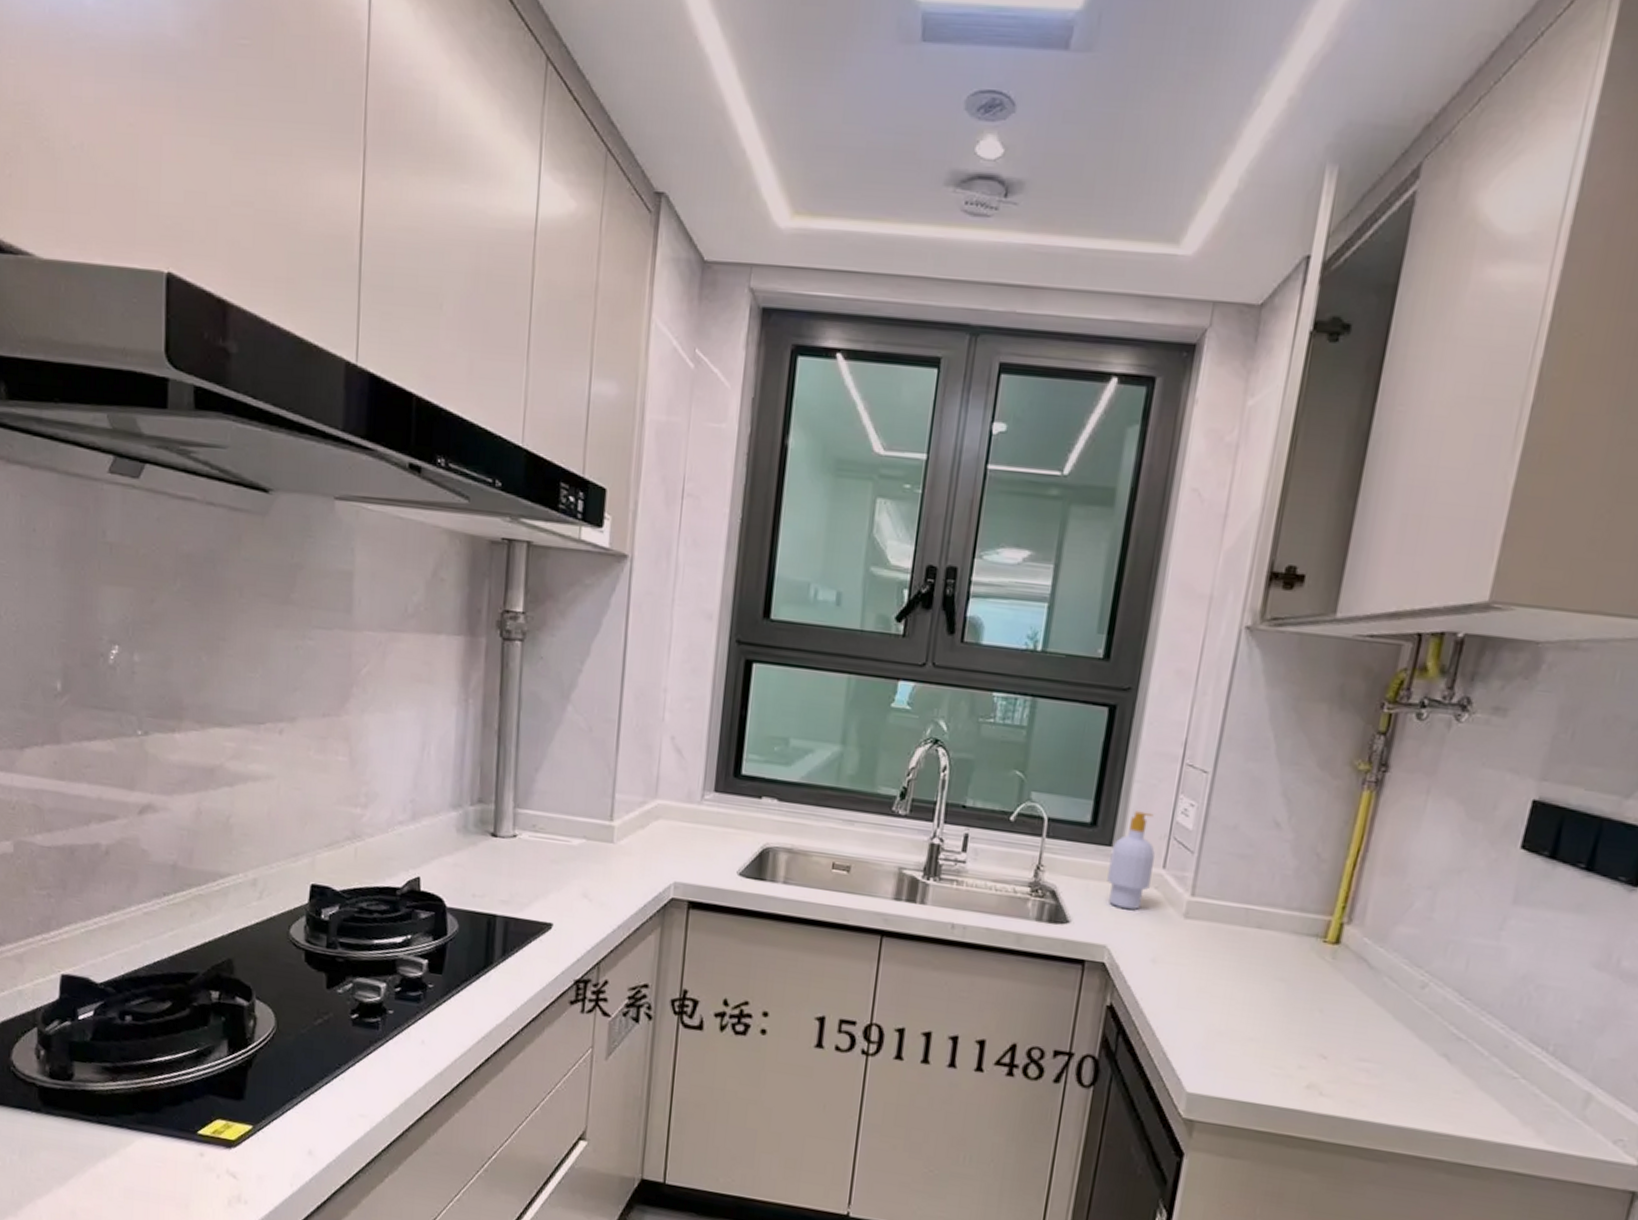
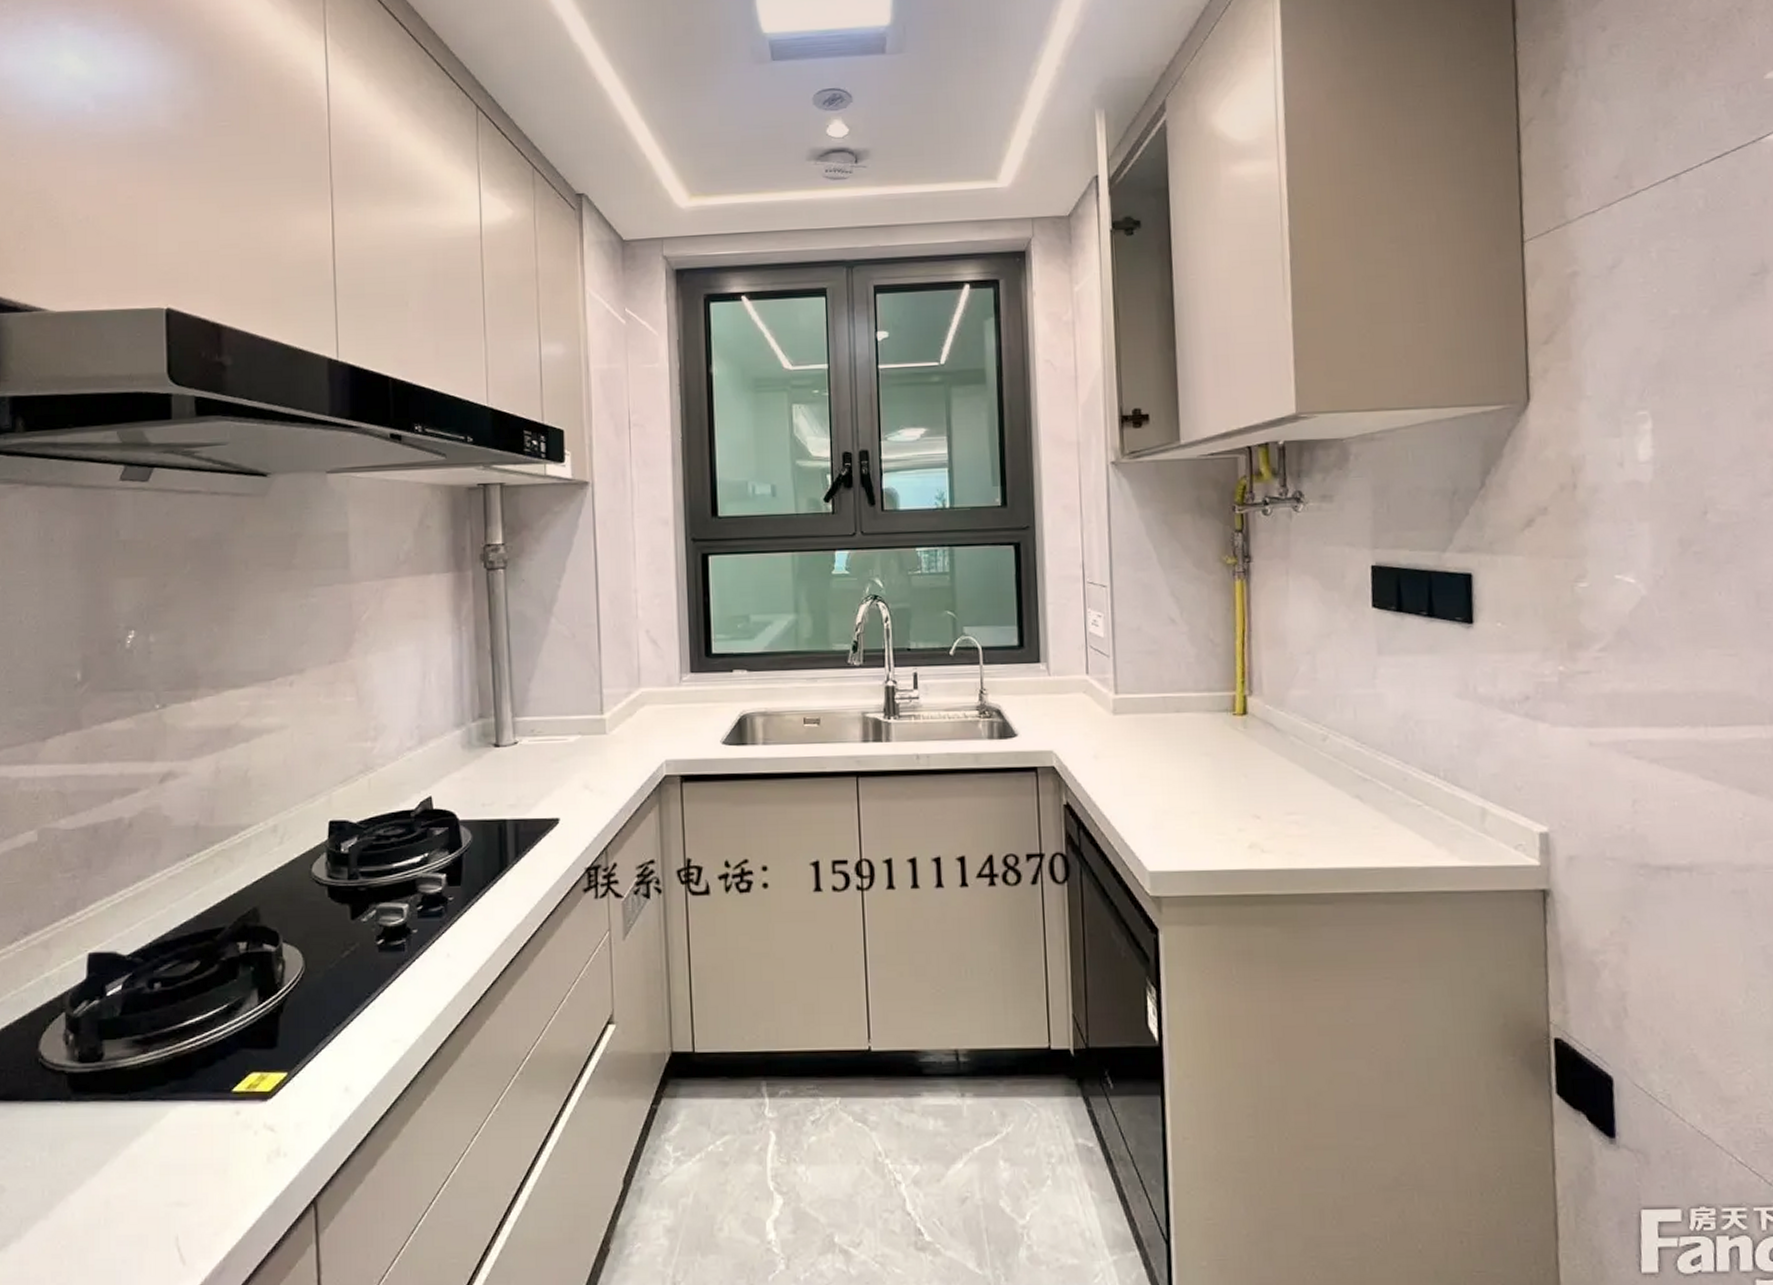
soap bottle: present [1107,811,1156,910] -> none [1040,628,1079,716]

